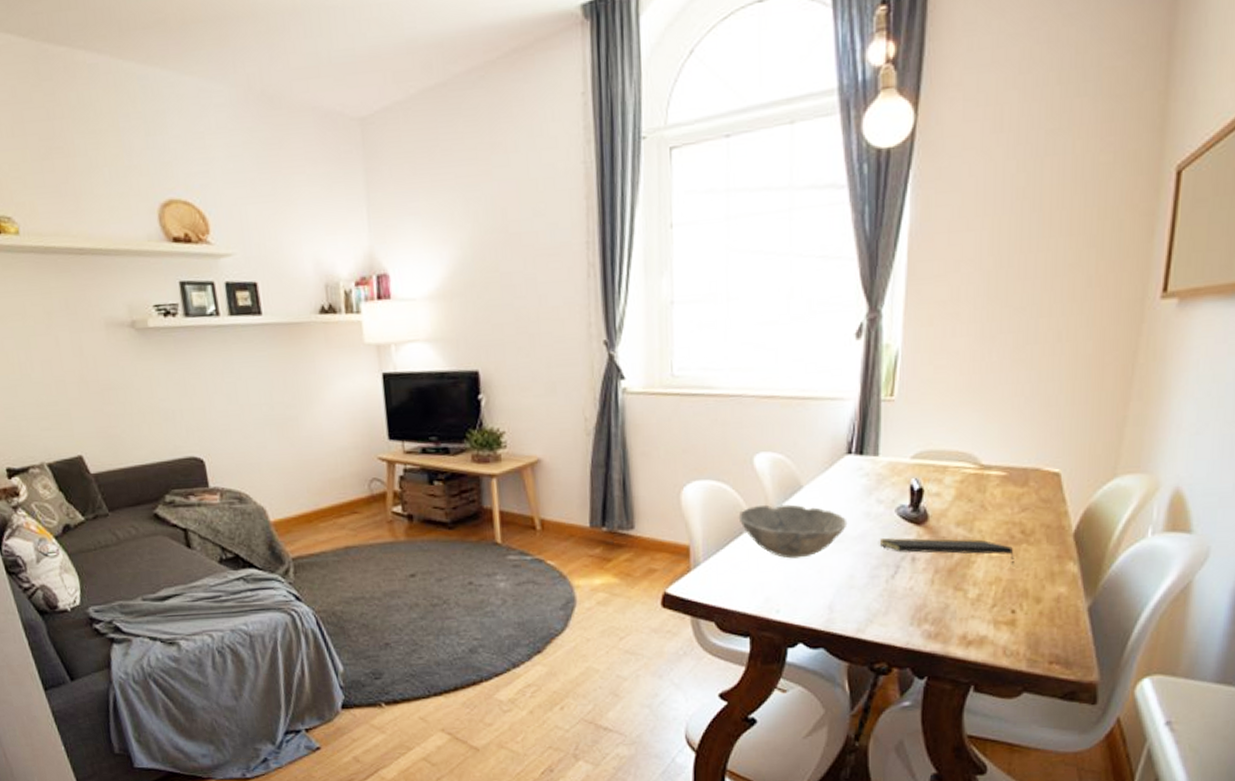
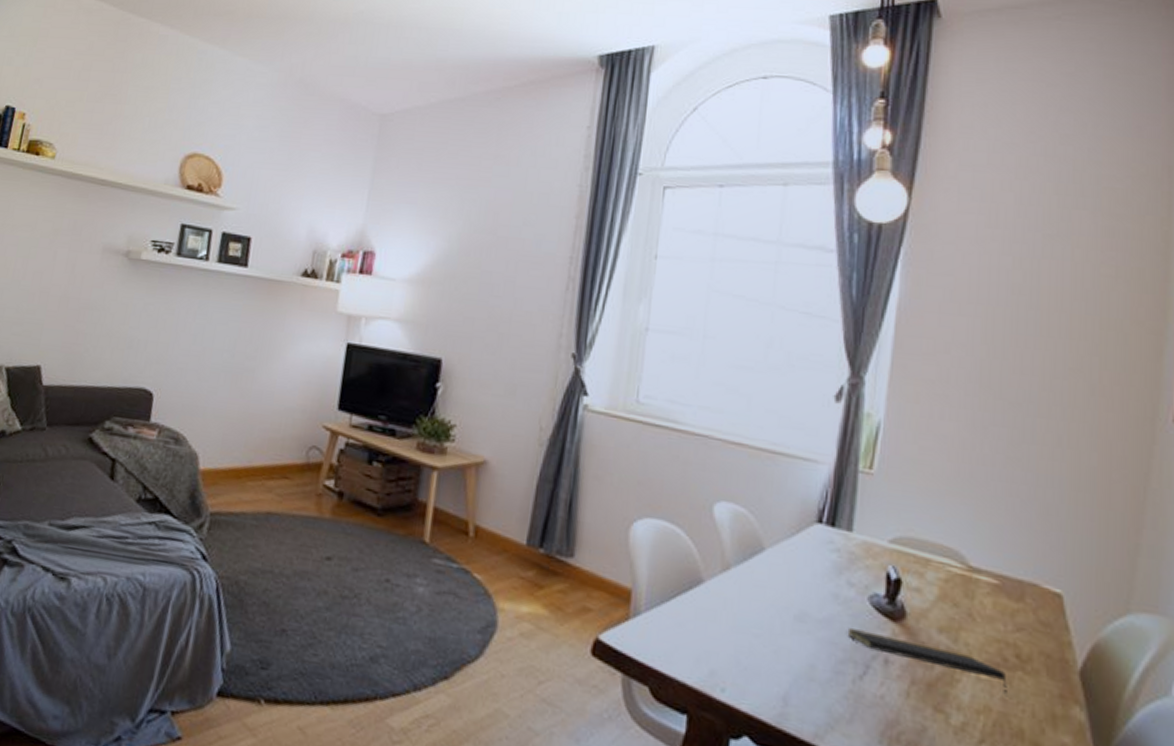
bowl: present [738,504,848,559] -> none [689,559,812,632]

